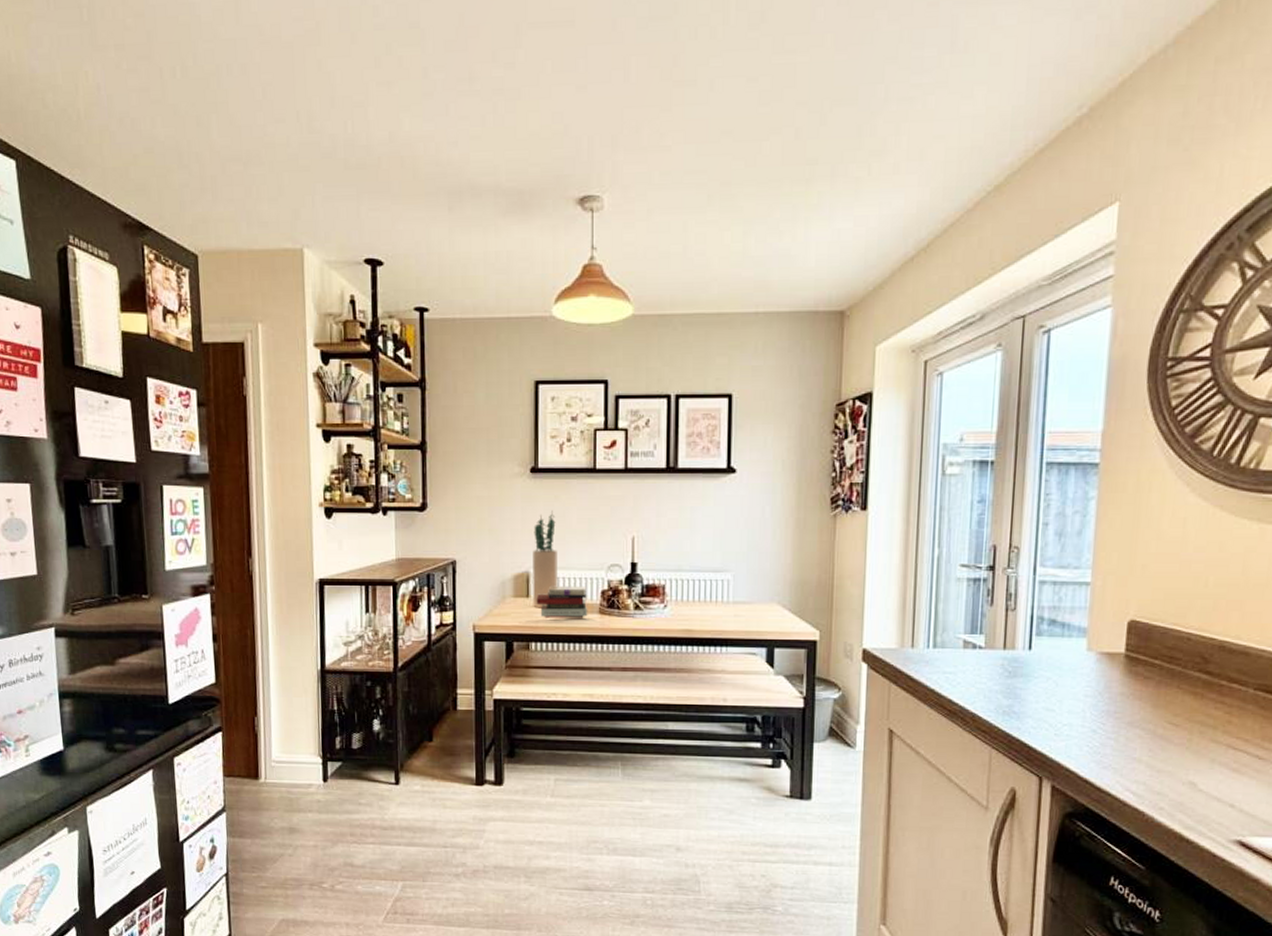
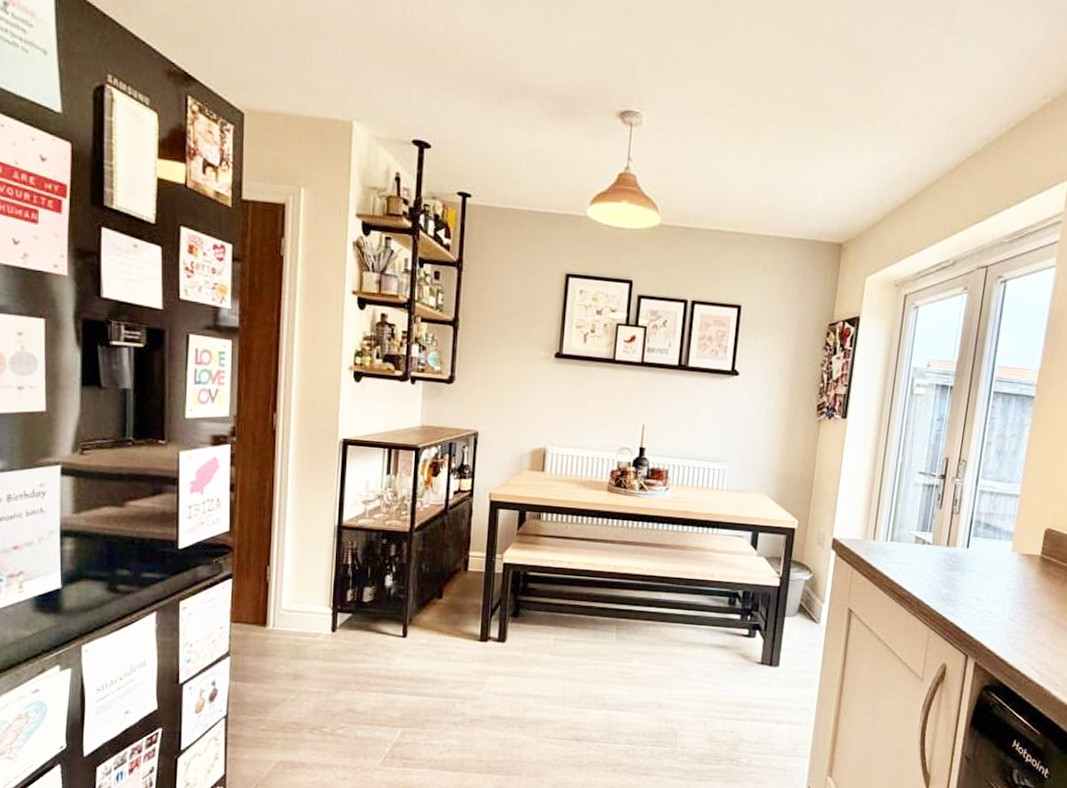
vase: present [532,511,558,609] -> none [547,394,575,483]
books: present [536,585,588,618] -> none [550,462,598,494]

